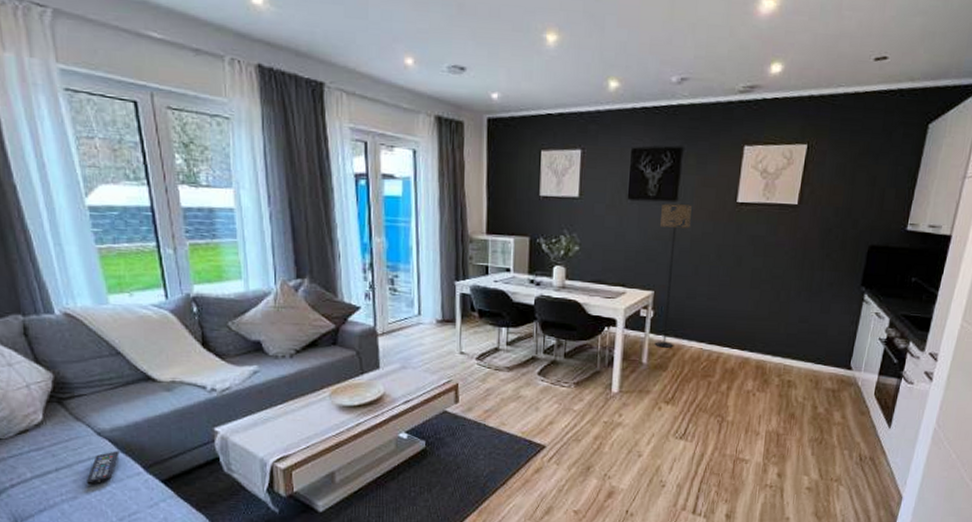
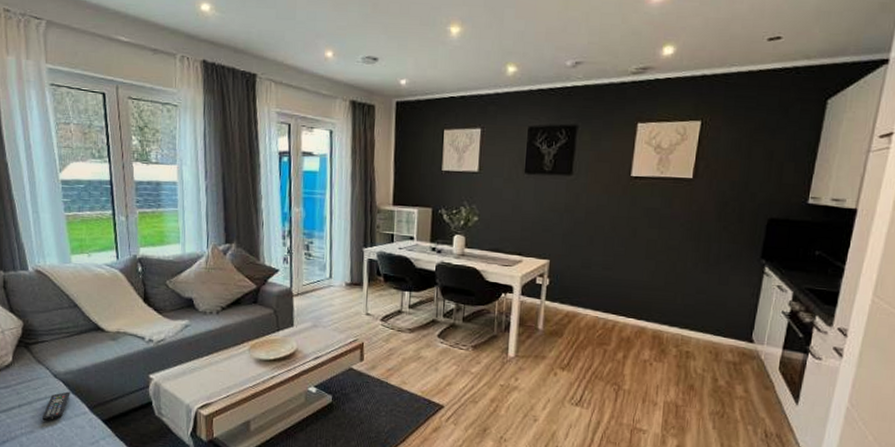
floor lamp: present [654,203,692,348] -> none [550,177,586,315]

